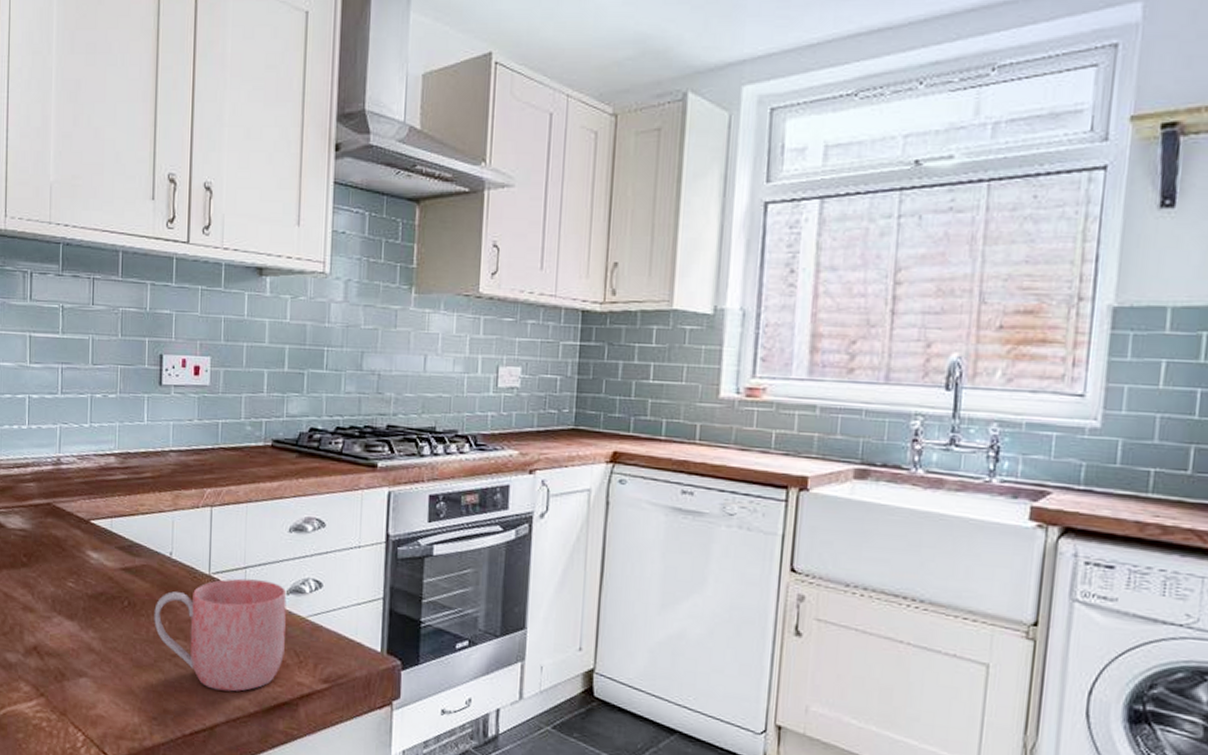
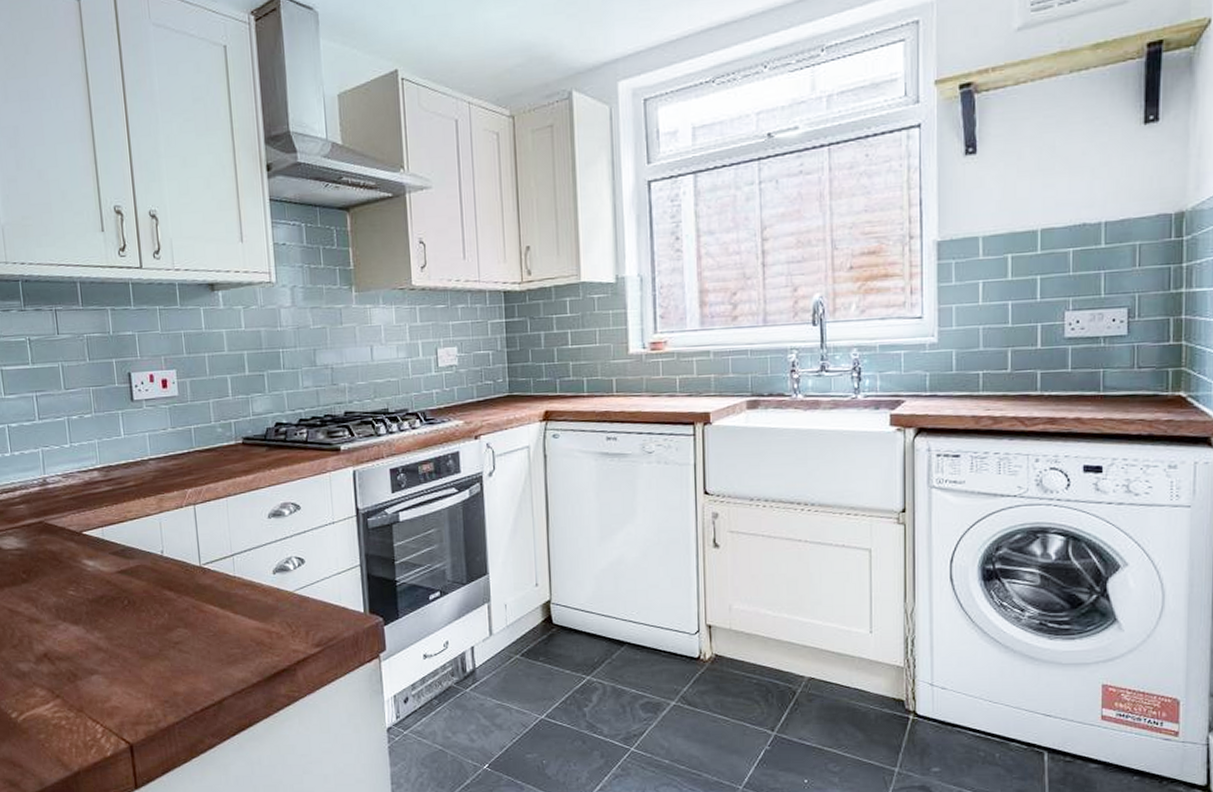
mug: present [154,578,287,692] -> none [153,564,278,668]

